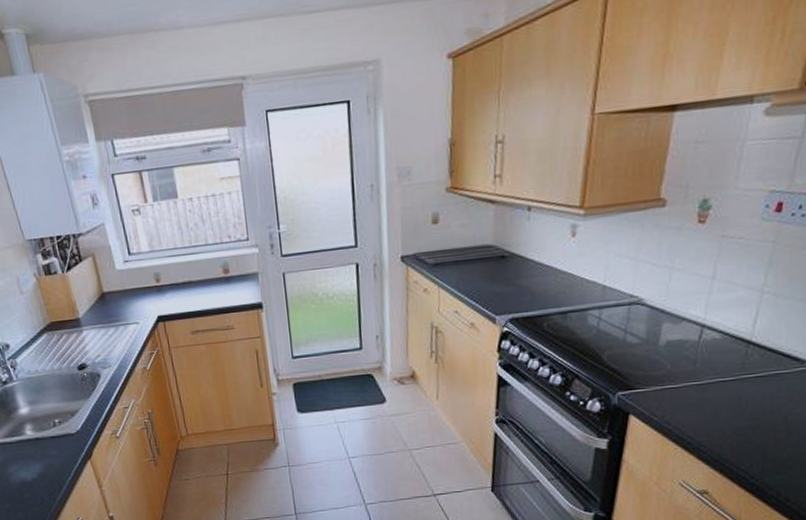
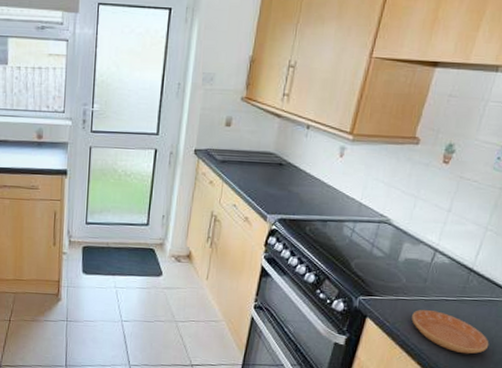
saucer: none [684,395,783,440] -> present [412,310,489,354]

